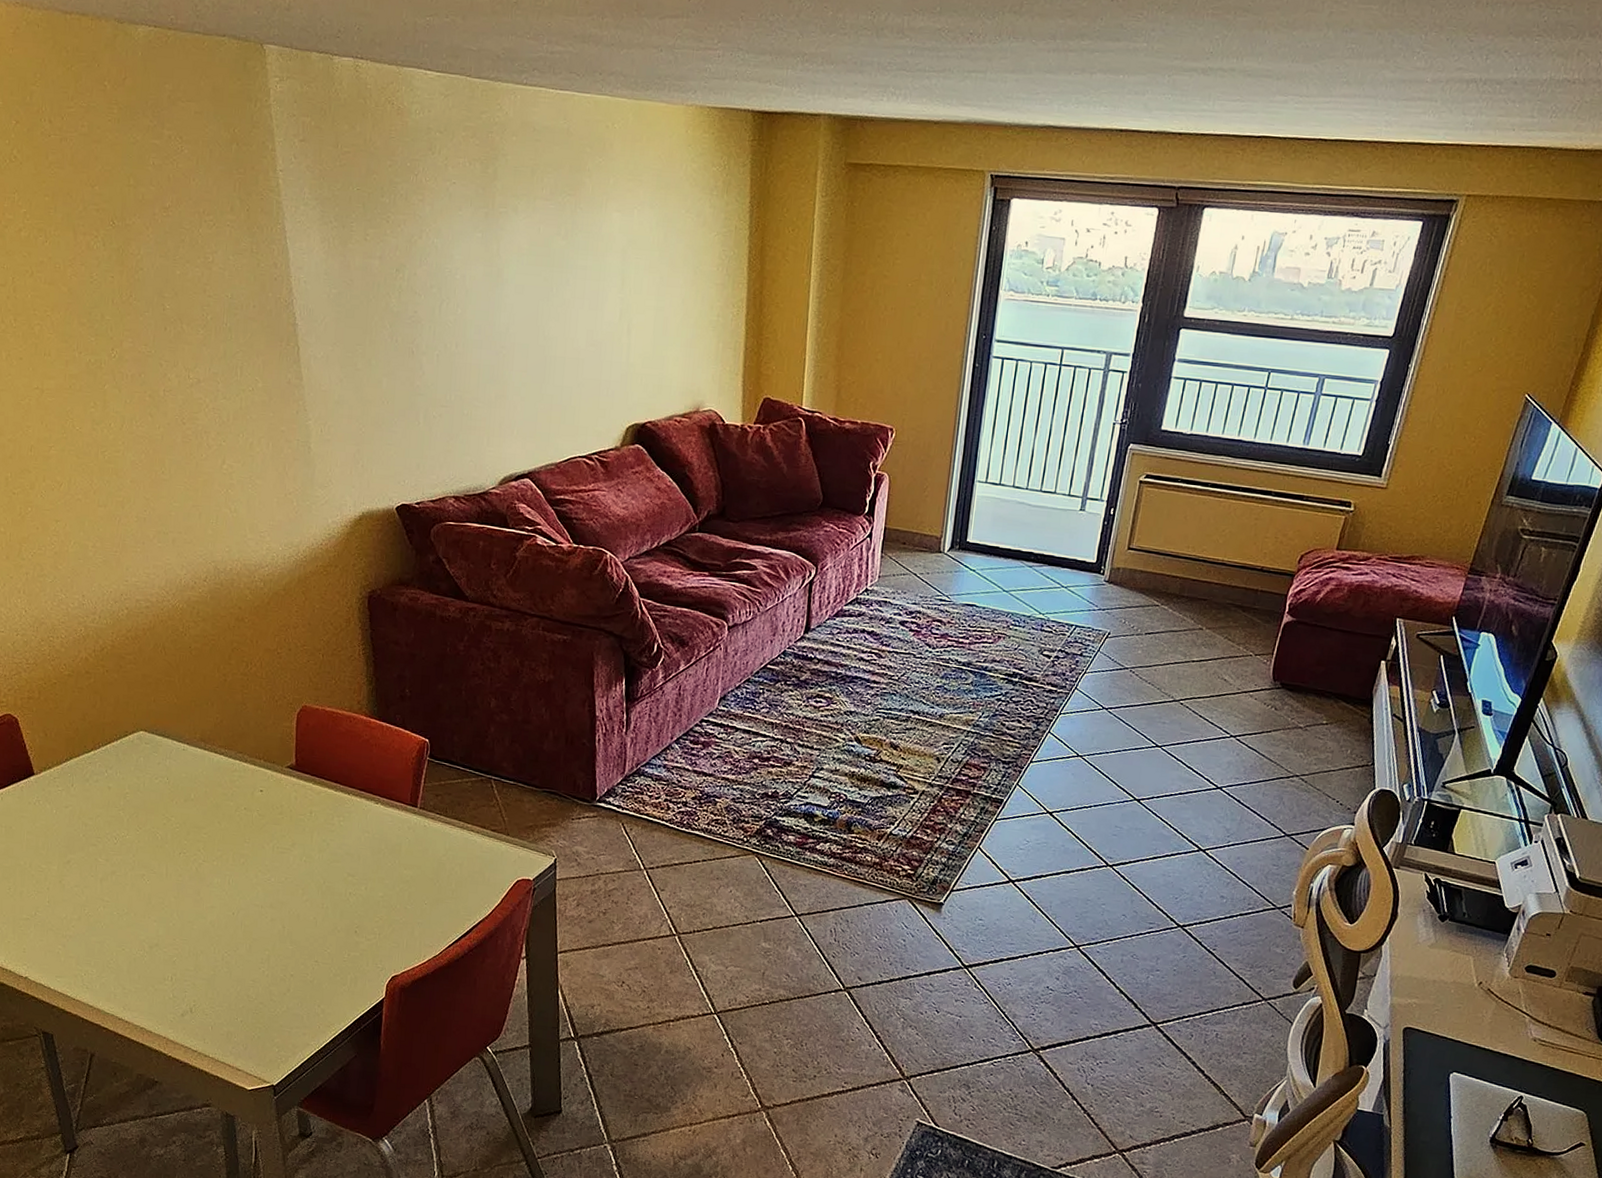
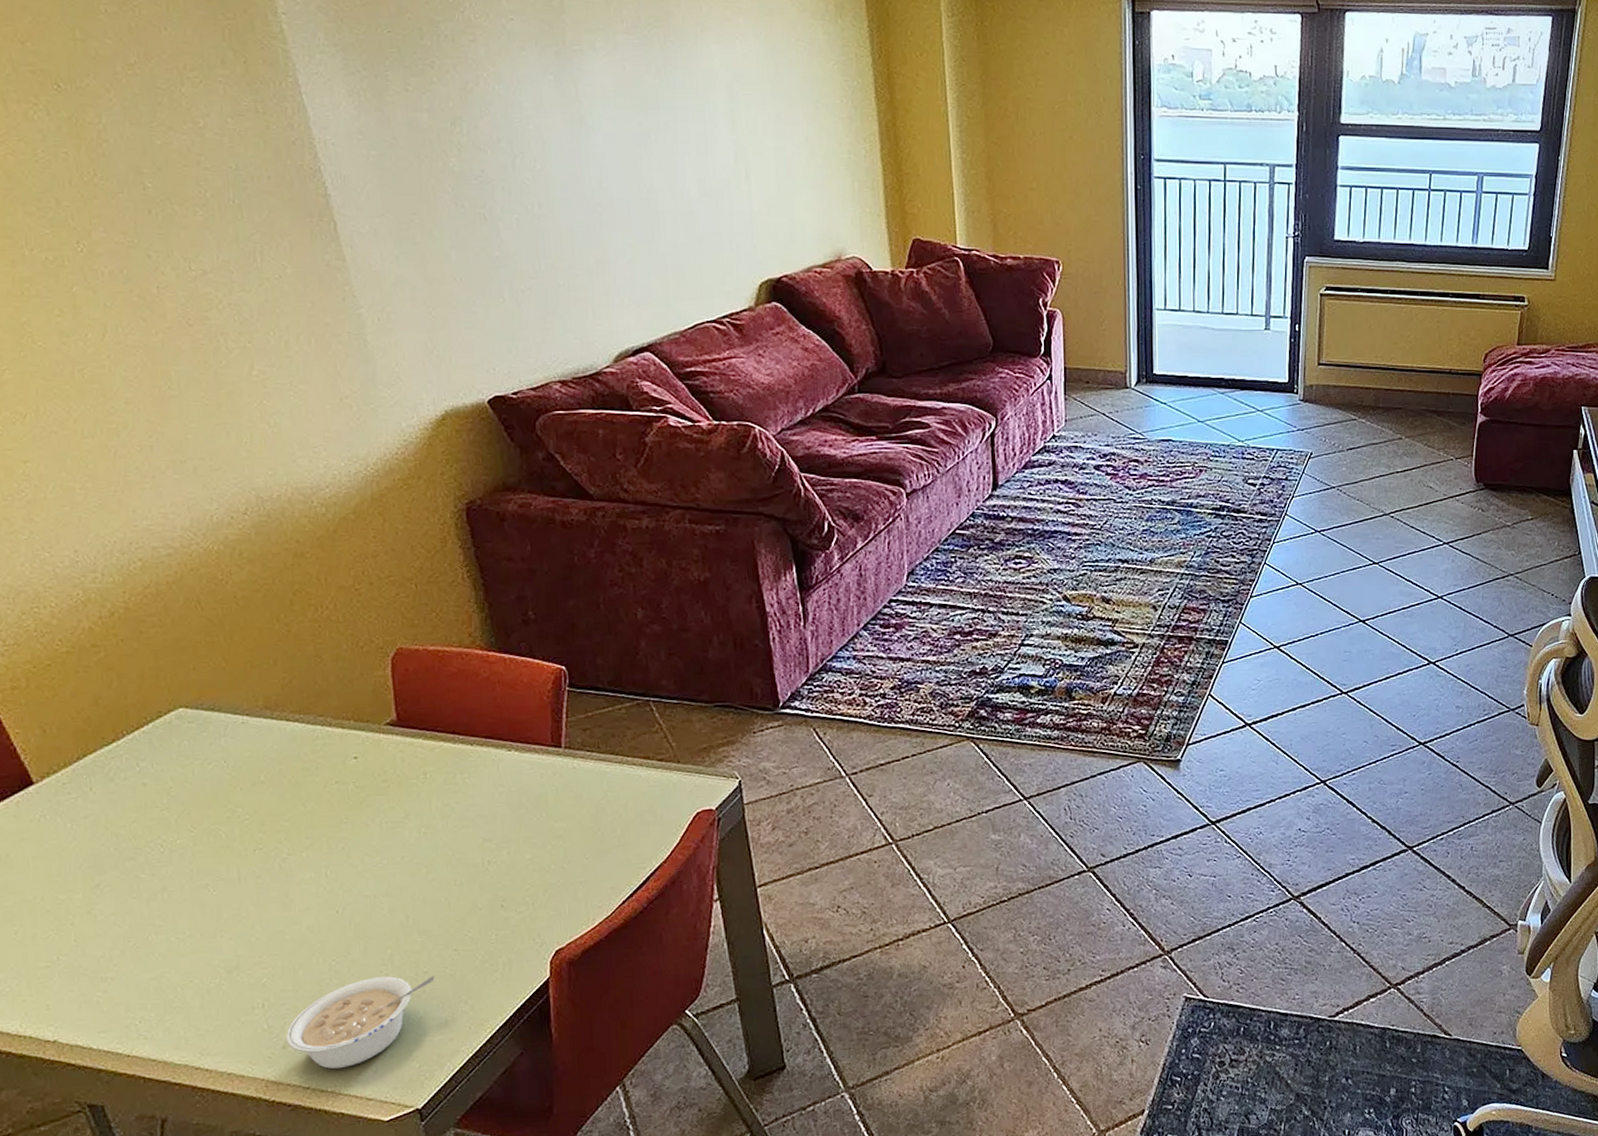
legume: none [184,971,298,1041] -> present [285,976,435,1069]

